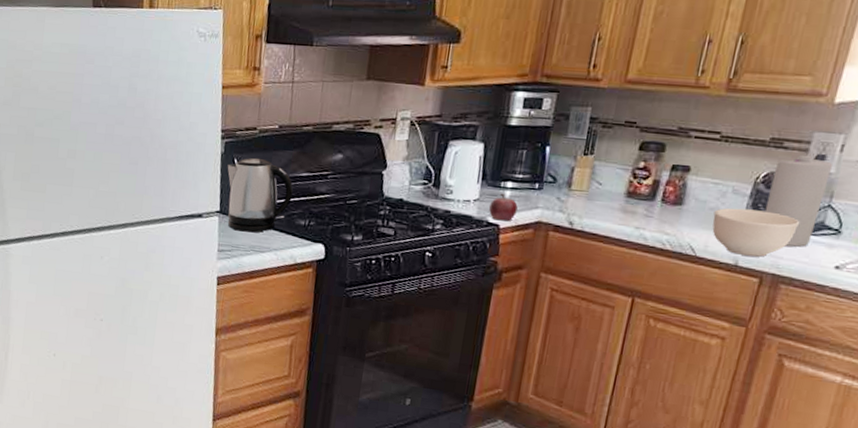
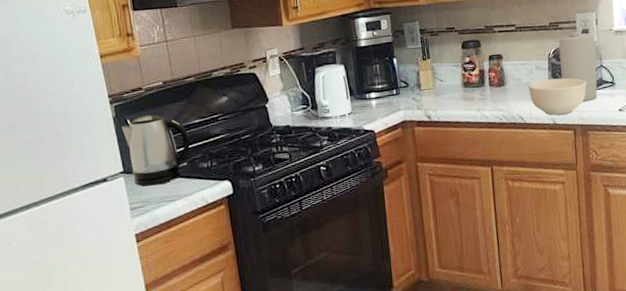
fruit: present [489,193,518,221] -> none [362,103,385,127]

